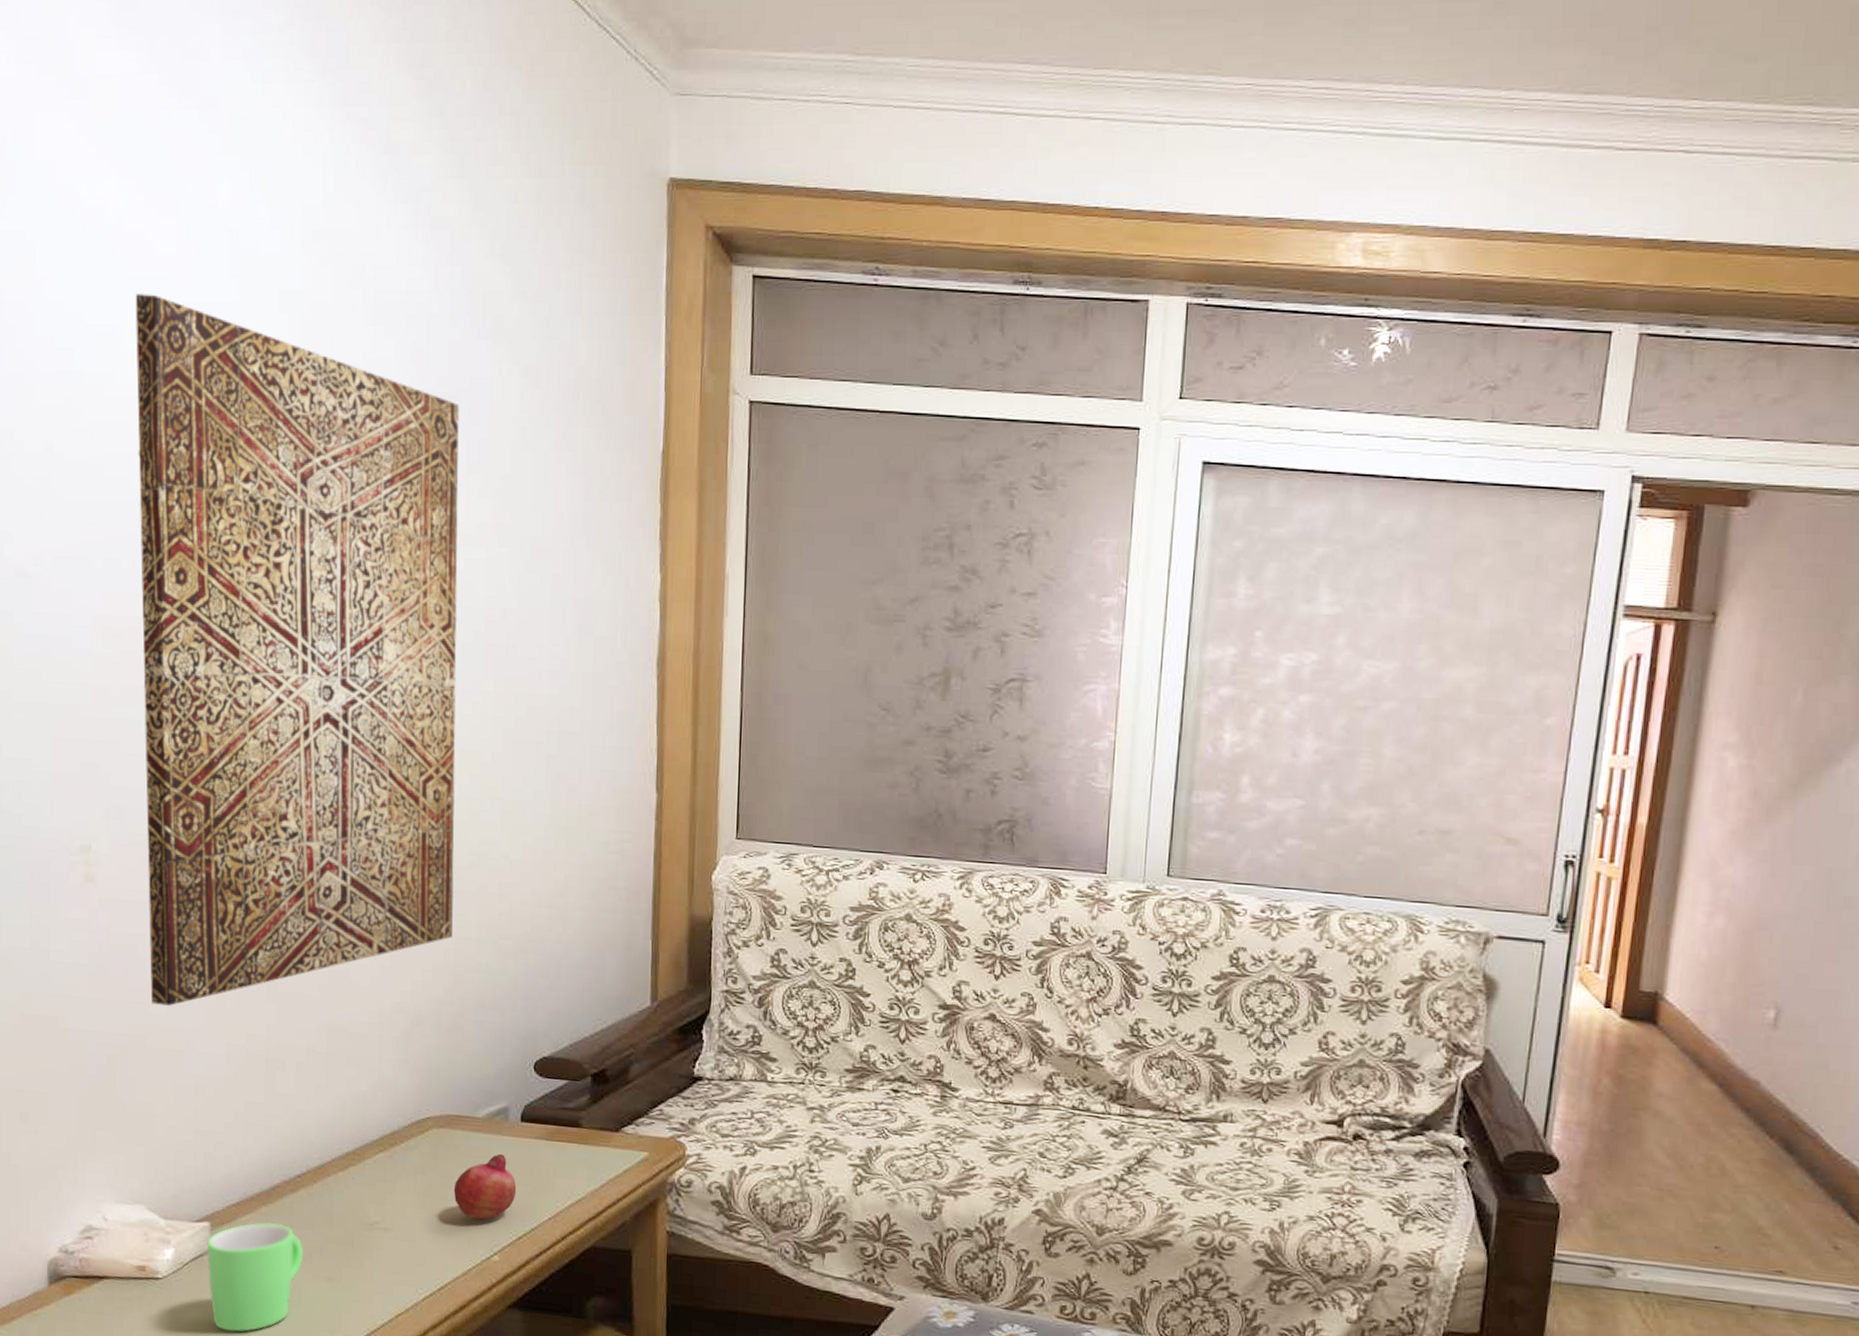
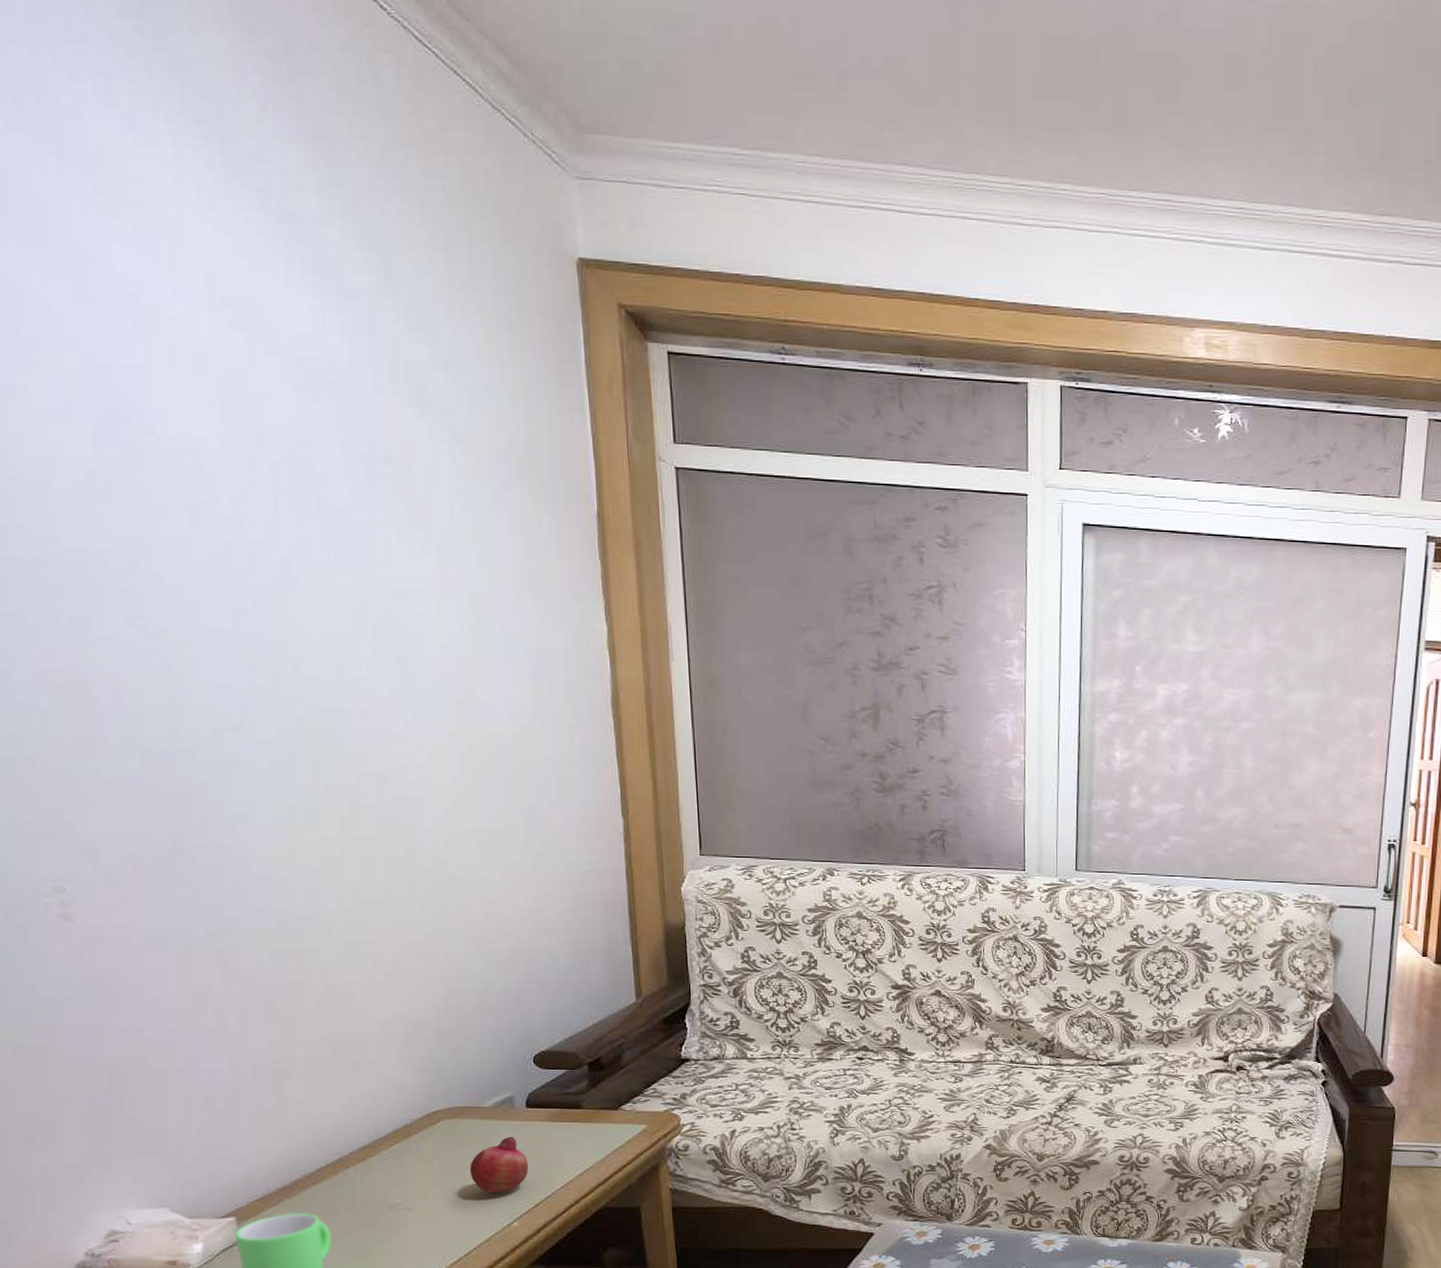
wall art: present [135,294,459,1006] -> none [35,355,442,1029]

